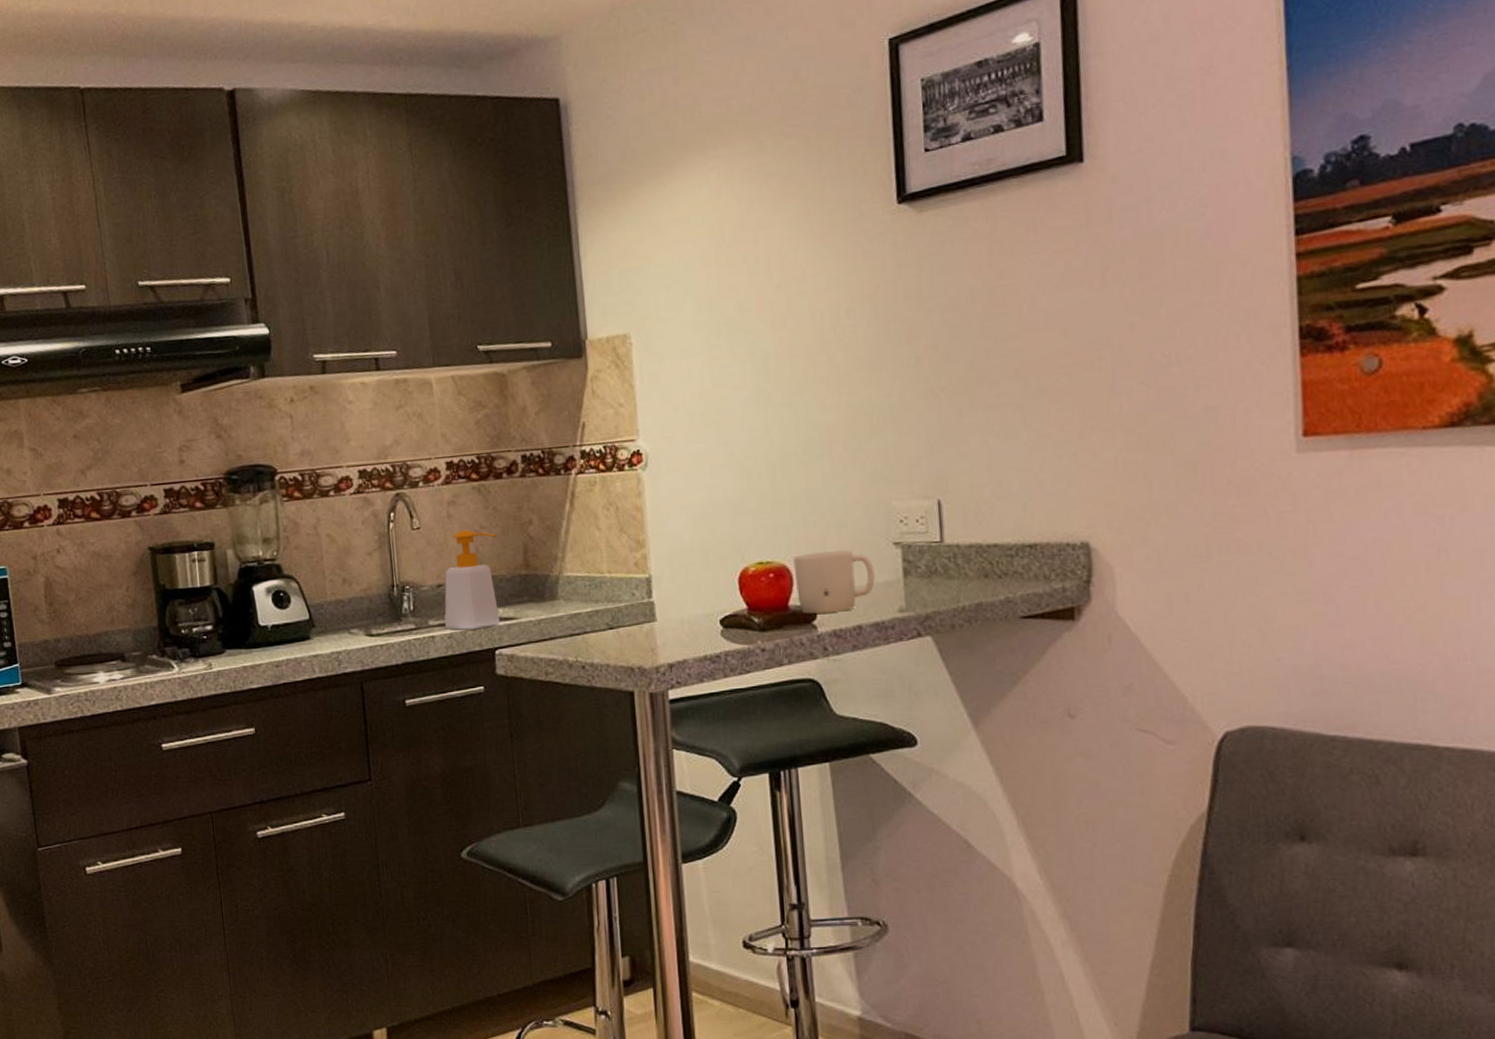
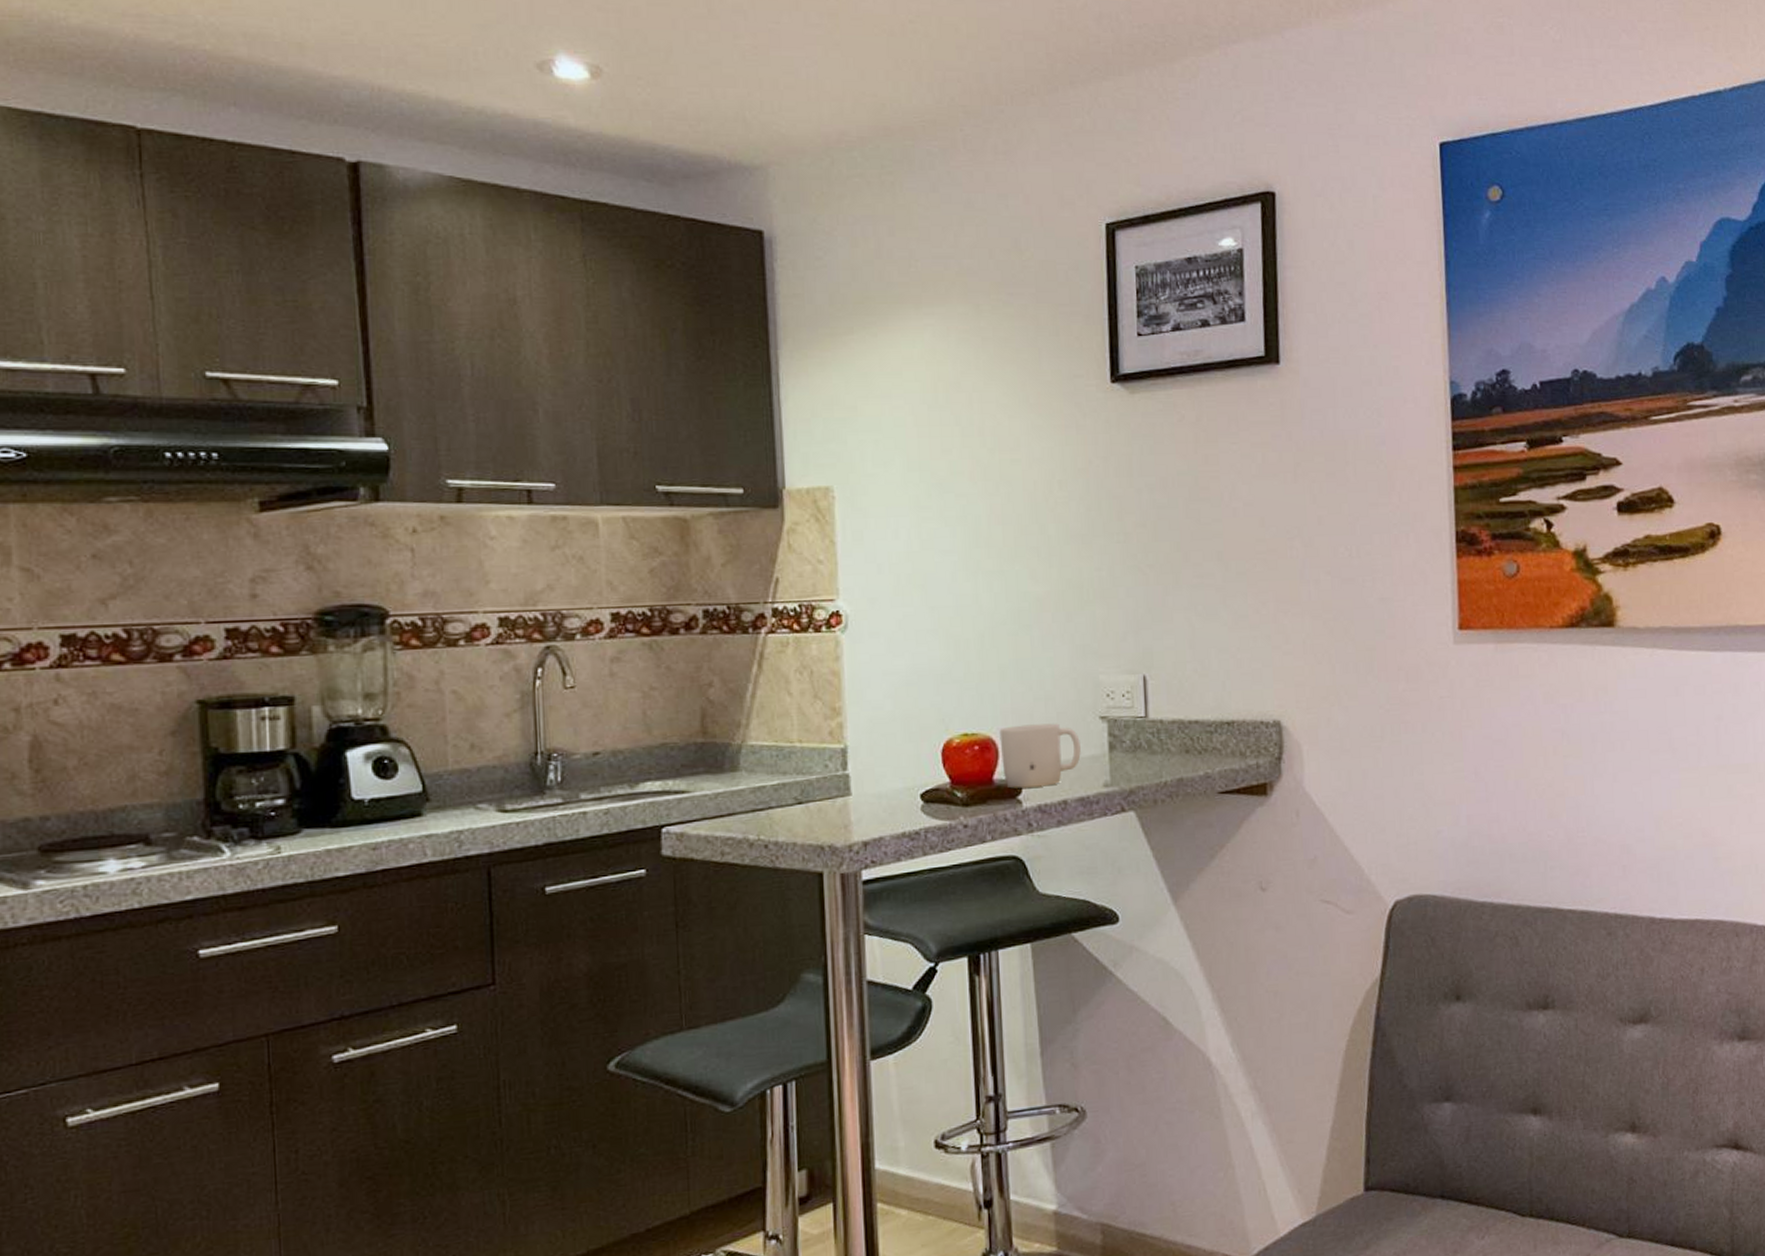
soap bottle: present [444,530,501,632] -> none [600,691,670,807]

